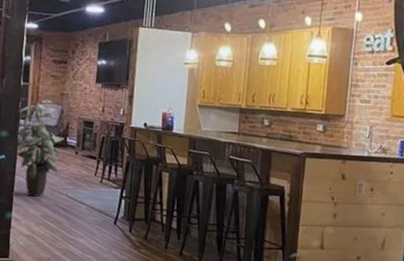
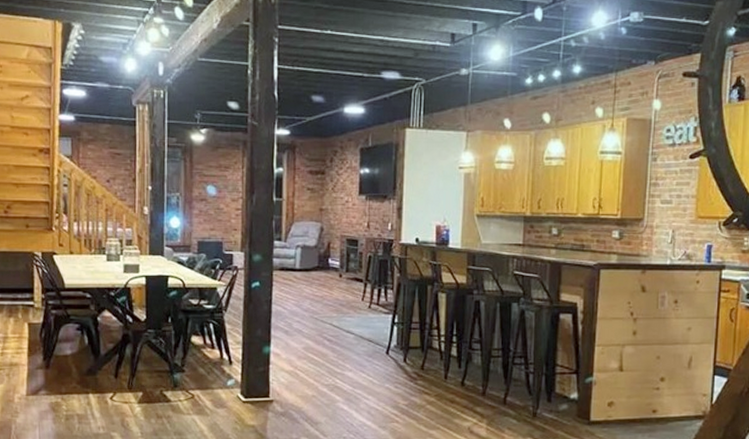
indoor plant: present [17,99,64,197] -> none [272,216,326,327]

